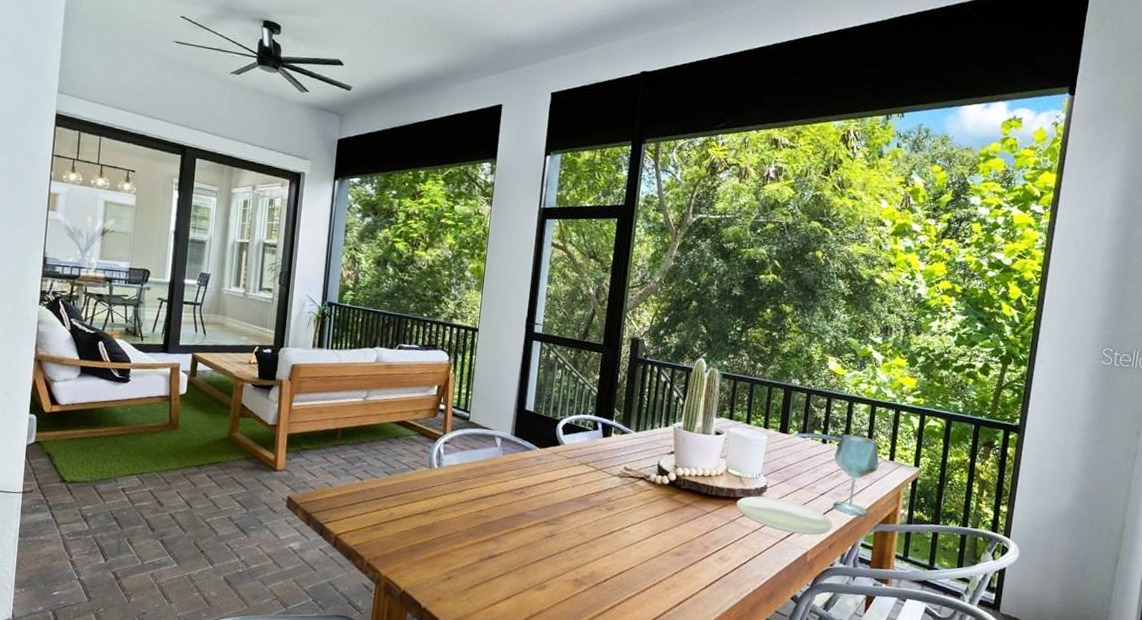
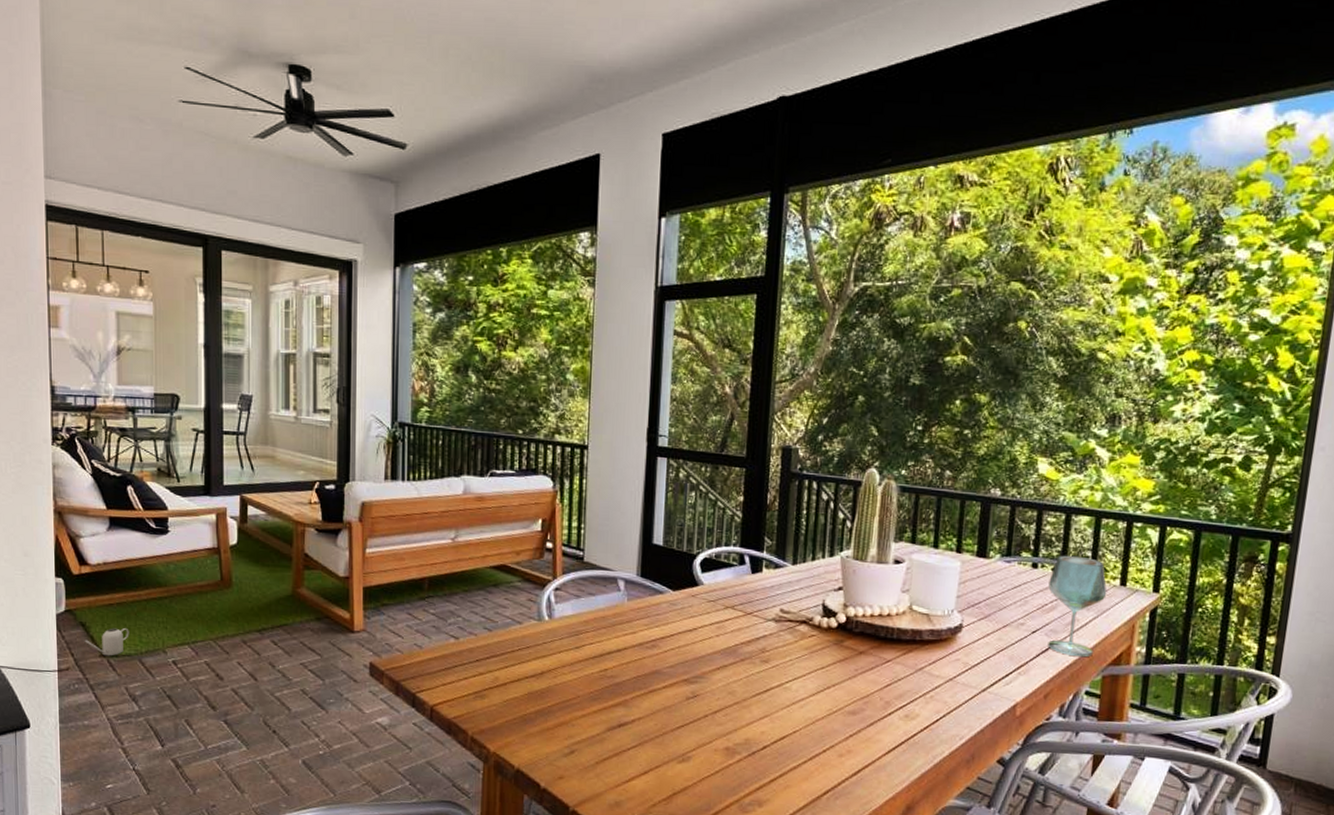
watering can: none [48,458,88,482] -> present [84,628,129,656]
plate: present [736,496,833,535] -> none [924,637,1049,684]

